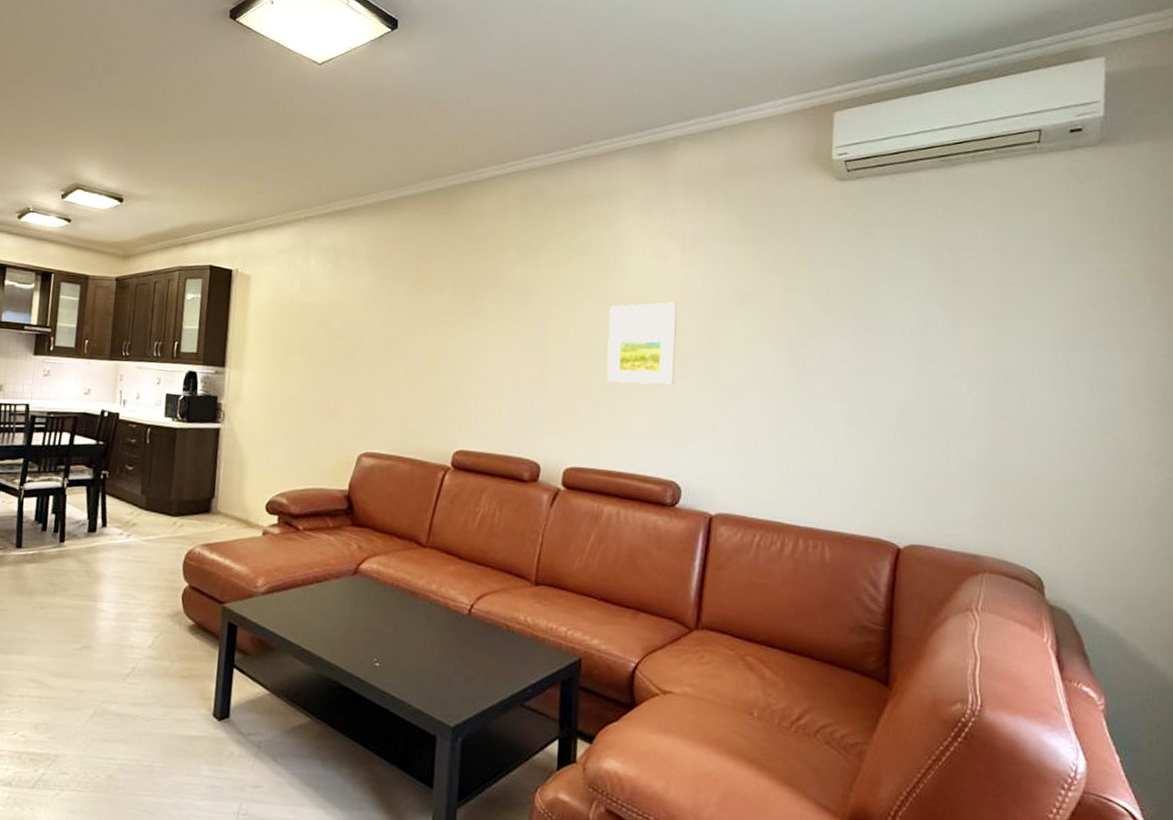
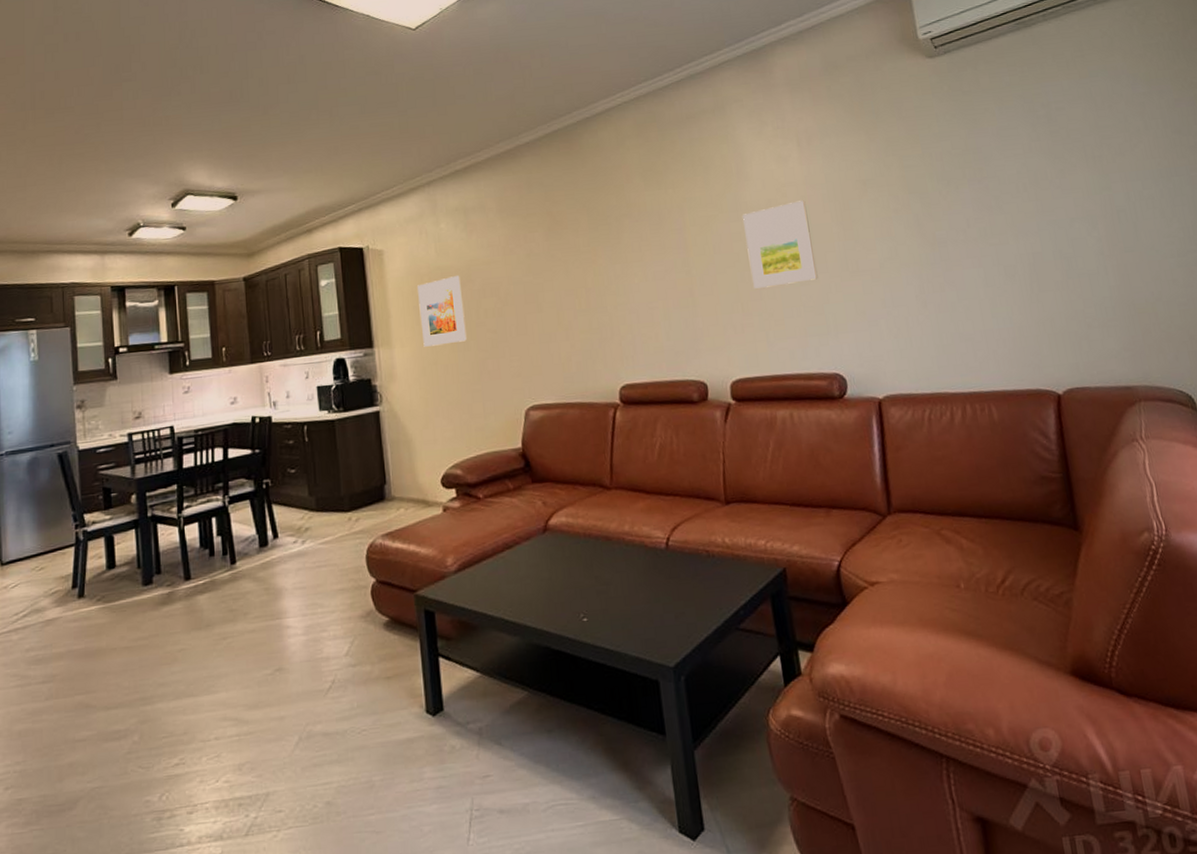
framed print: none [273,313,320,378] -> present [417,276,467,347]

